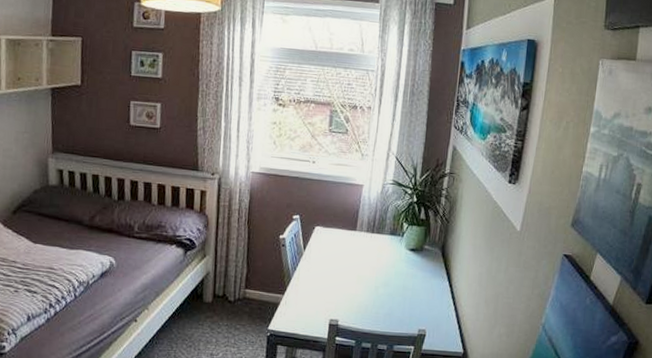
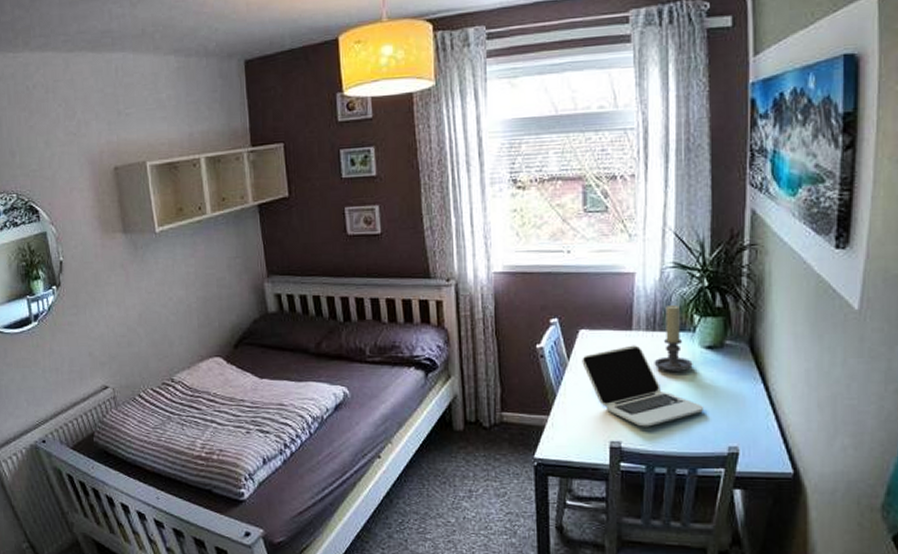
laptop: none [314,242,404,310] -> present [582,345,704,427]
candle holder: none [370,213,399,268] -> present [654,304,693,373]

